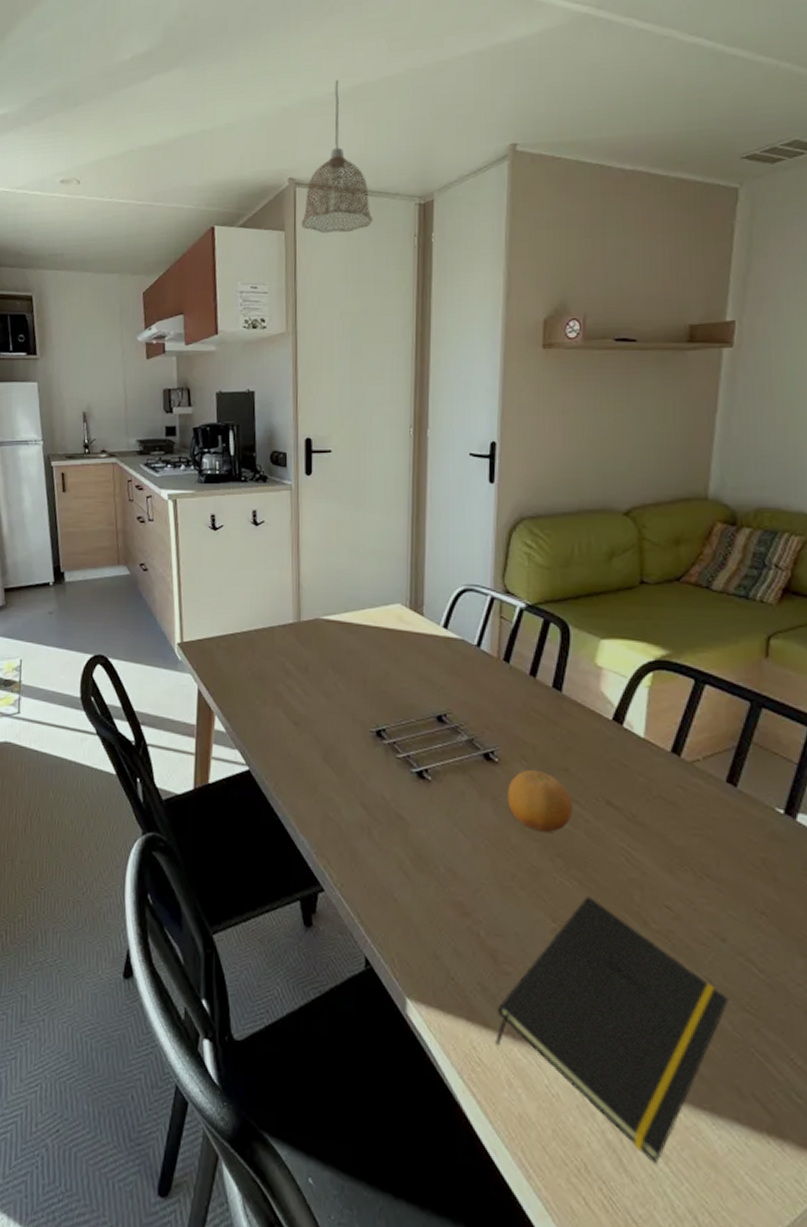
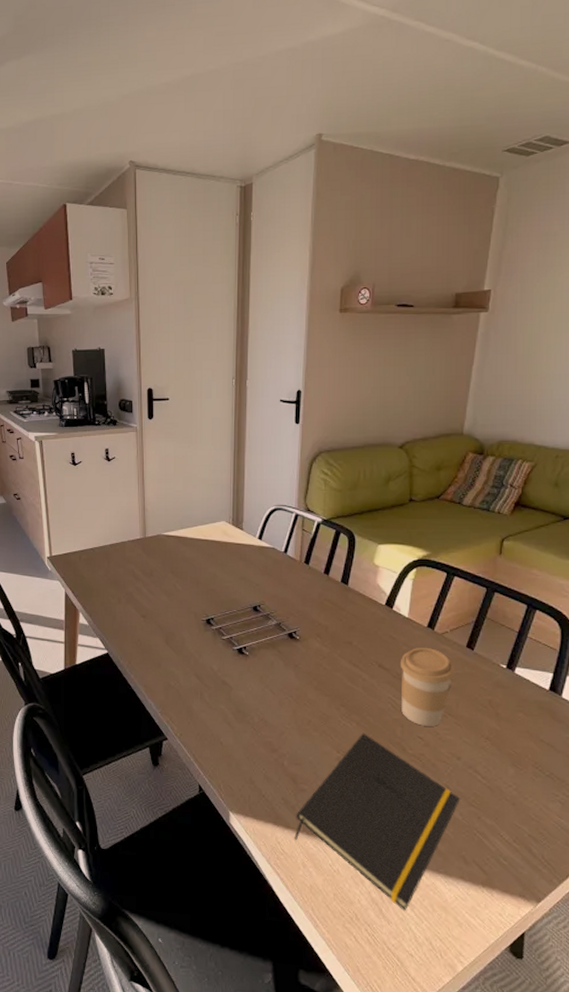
pendant lamp: present [301,80,373,233] -> none [141,71,202,211]
fruit: present [507,769,574,832] -> none [306,643,355,689]
coffee cup: none [635,780,713,892] -> present [400,648,455,727]

